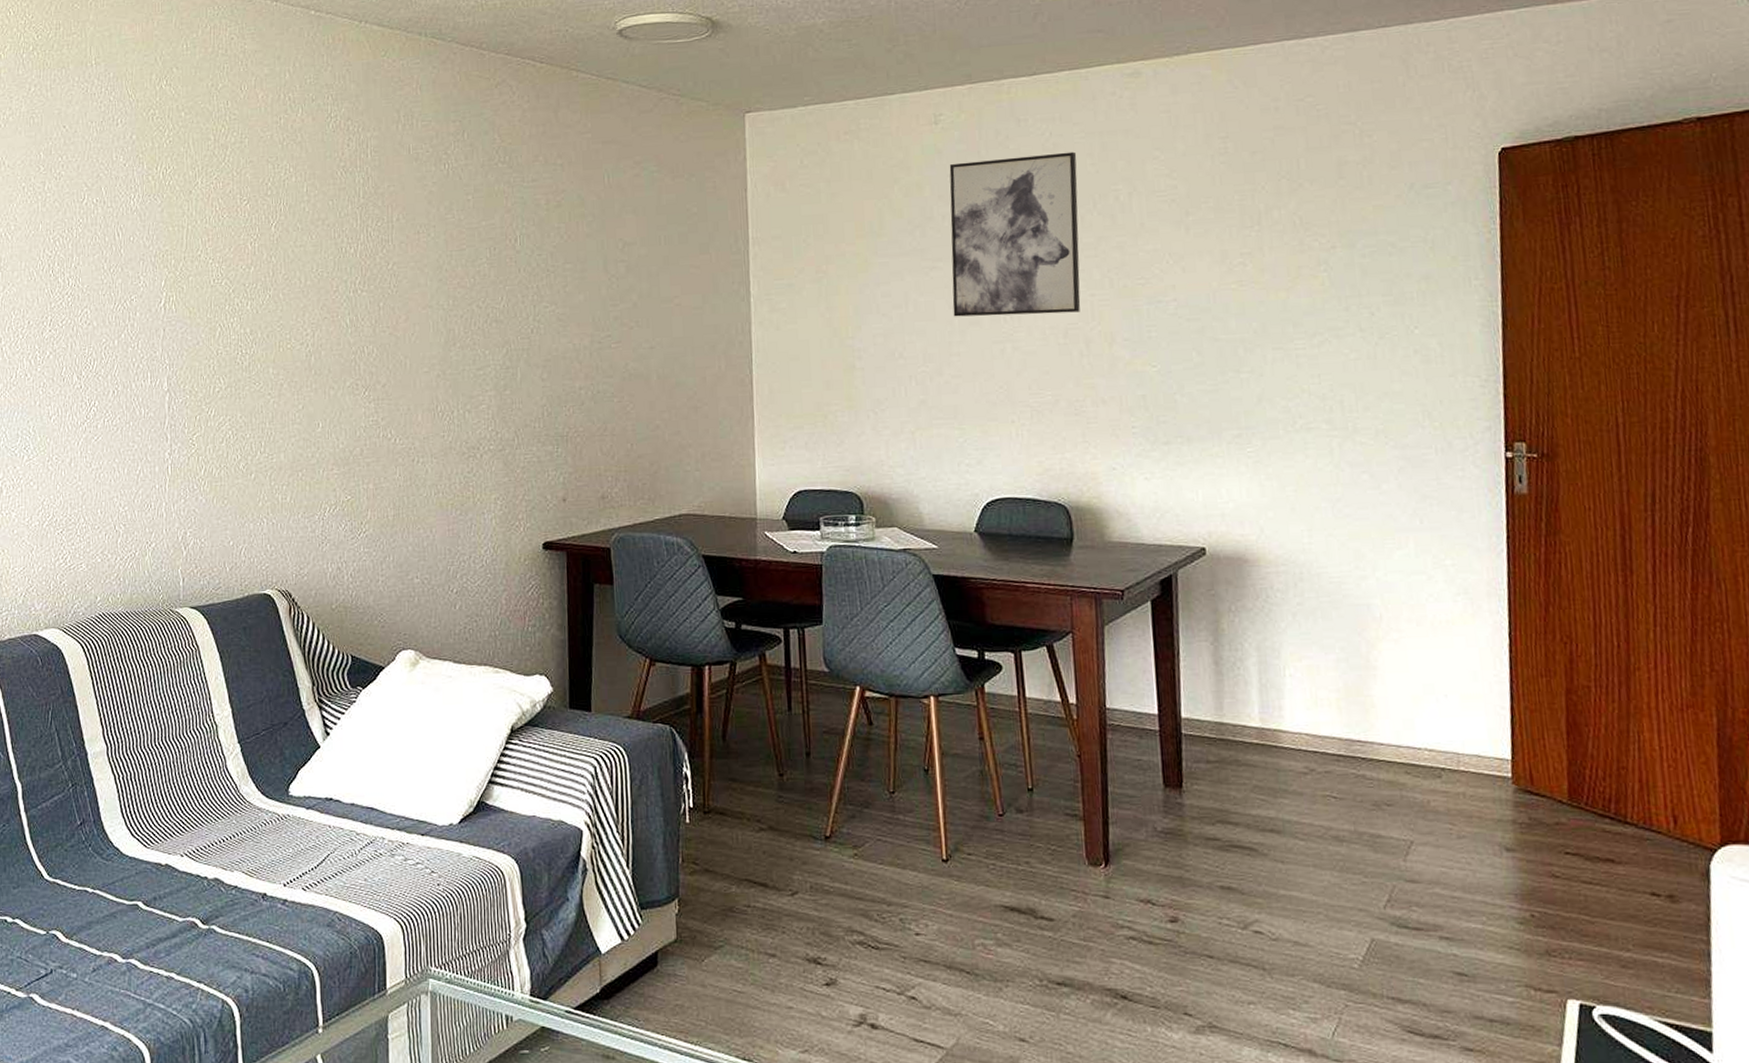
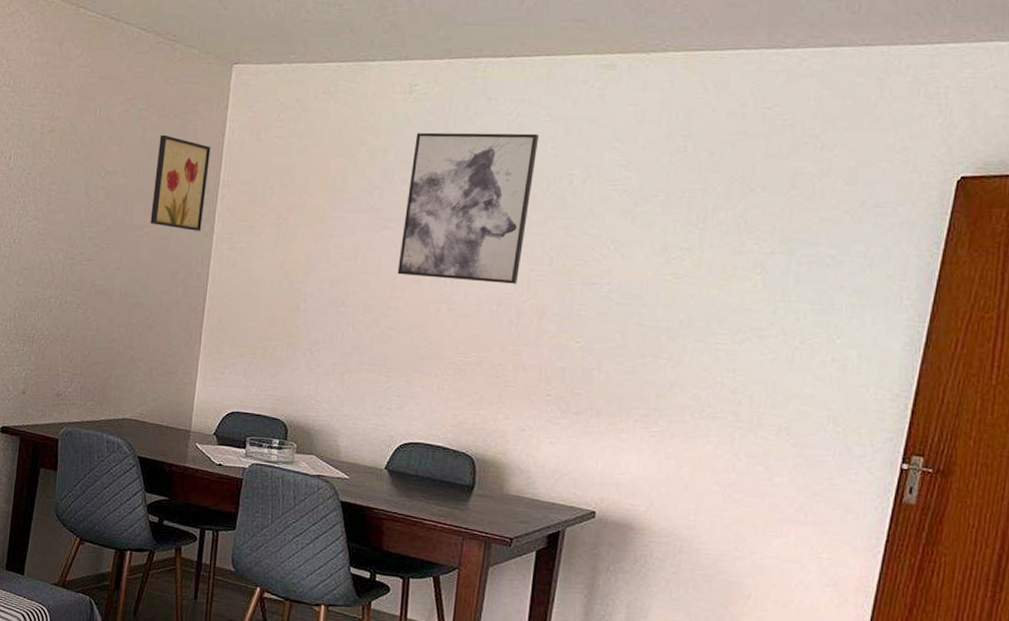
wall art: none [677,196,737,297] -> present [150,134,211,231]

